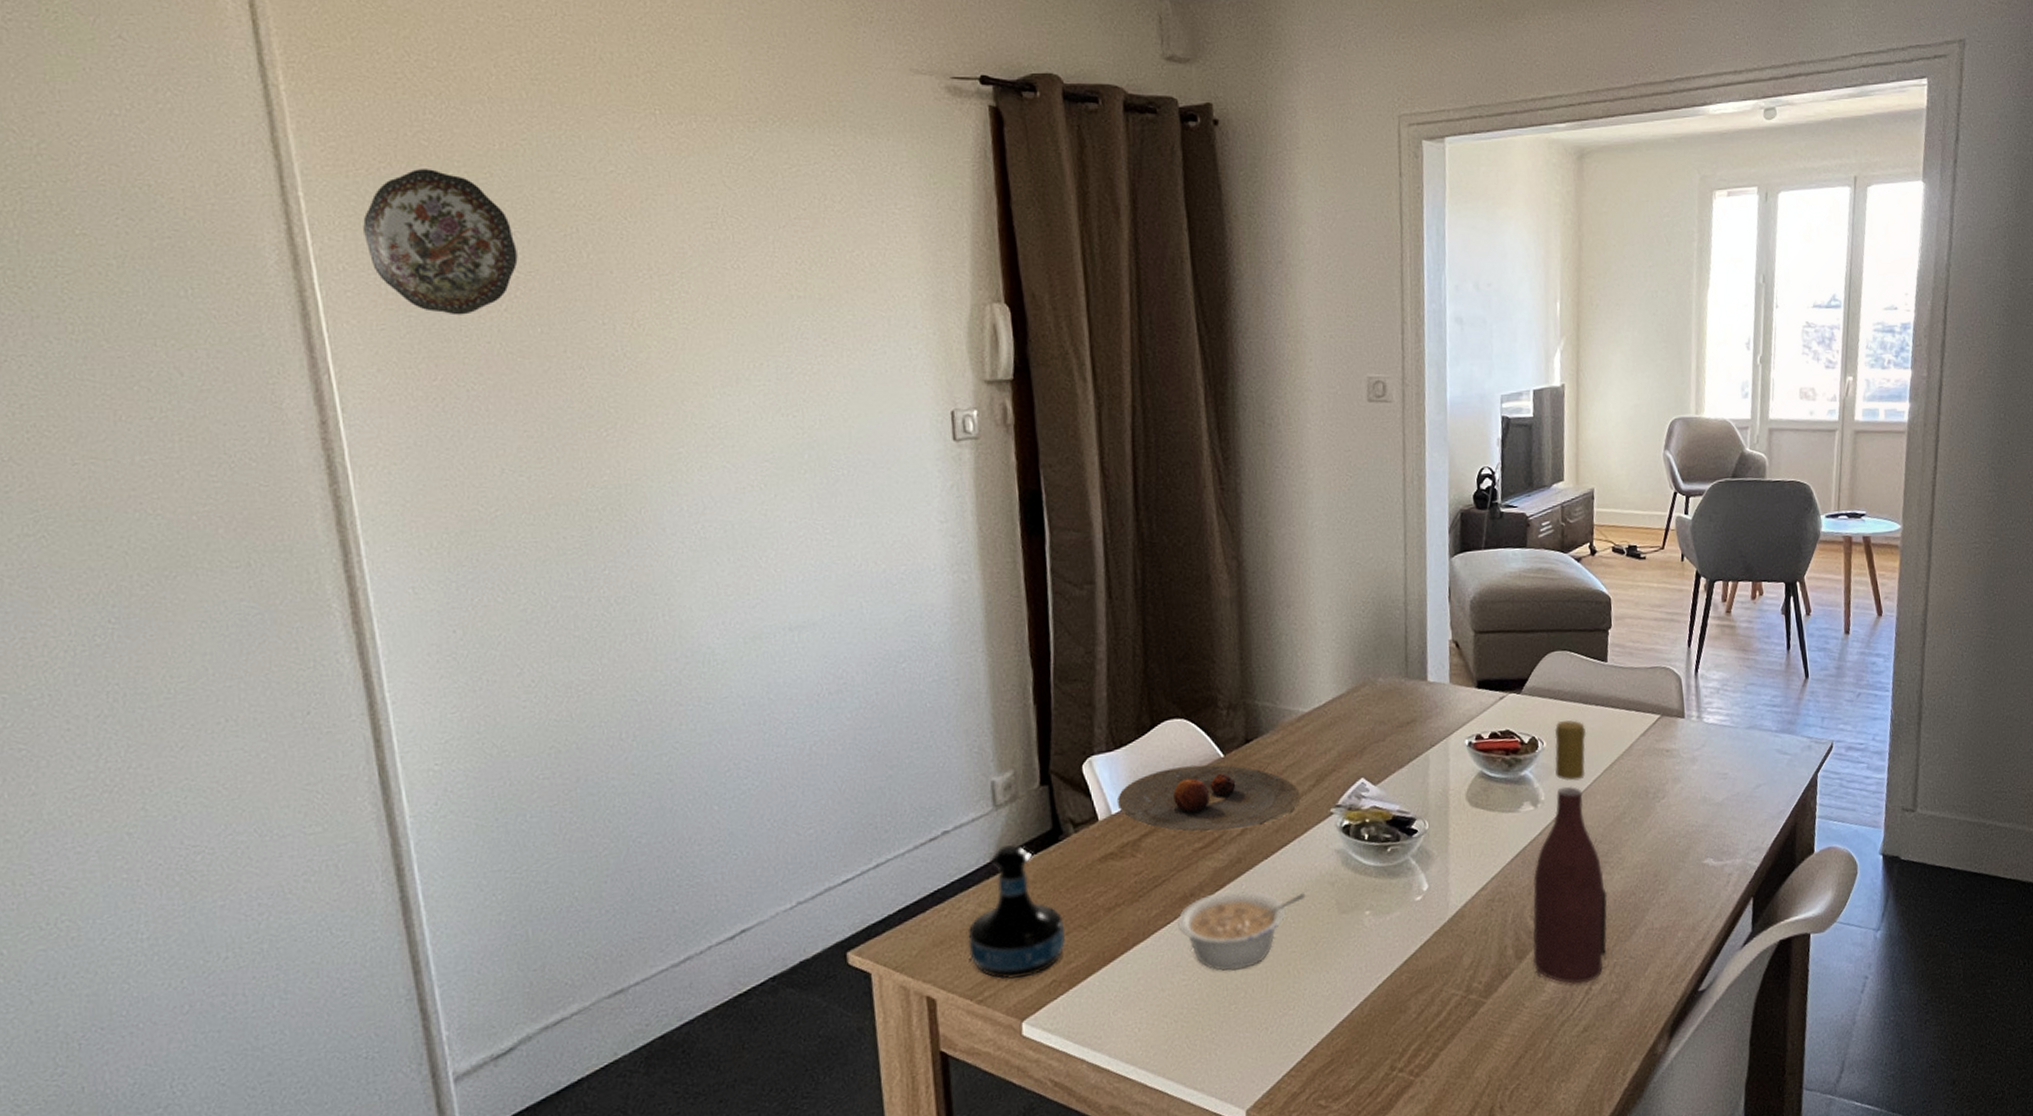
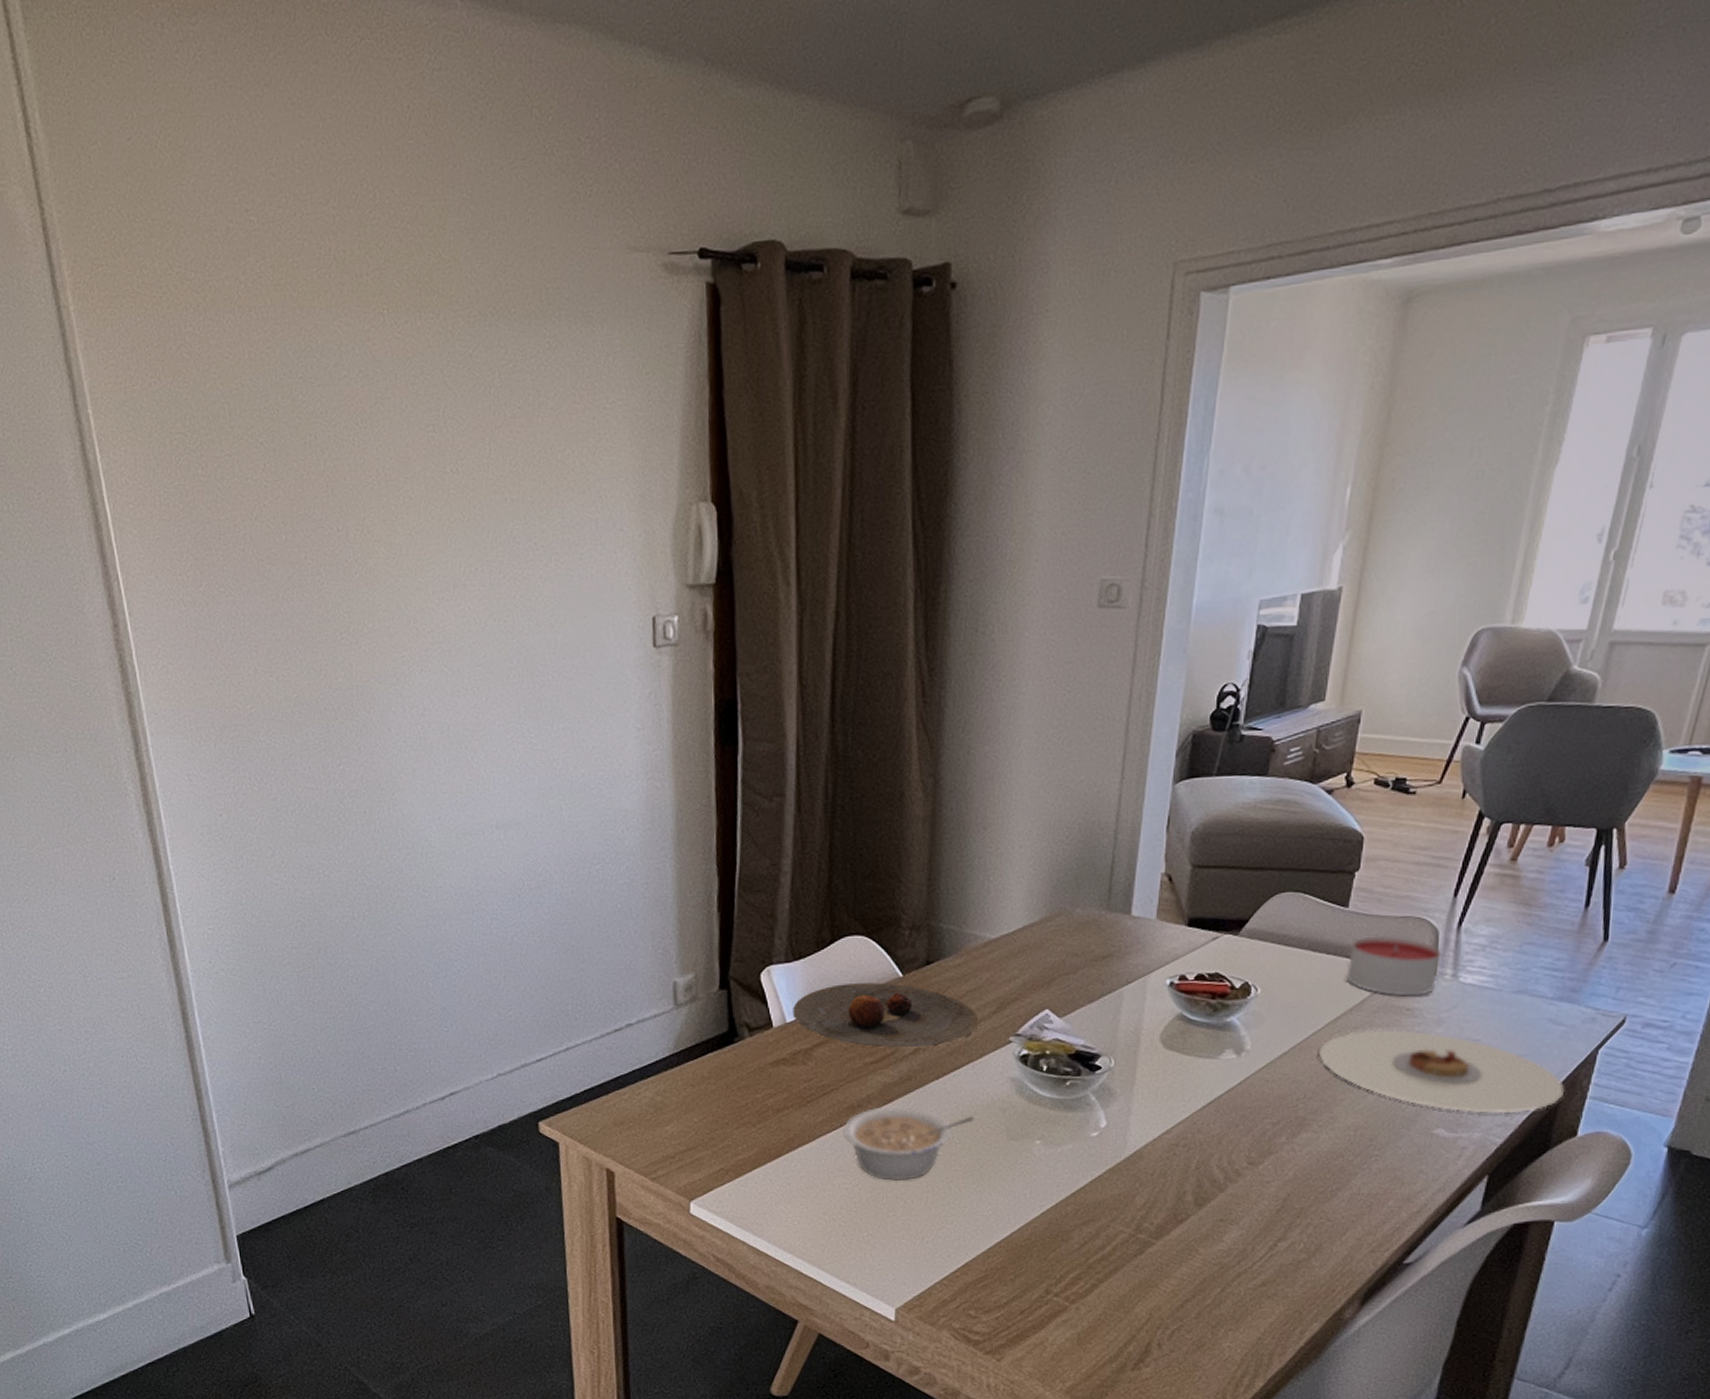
decorative plate: present [363,169,518,316] -> none [139,382,266,525]
tequila bottle: present [968,844,1065,980] -> none [645,1042,734,1164]
wine bottle: present [1532,720,1608,985] -> none [1213,967,1311,1239]
plate: none [1602,770,1799,841] -> present [1319,1030,1565,1114]
candle: none [1614,685,1687,740] -> present [1346,935,1441,996]

